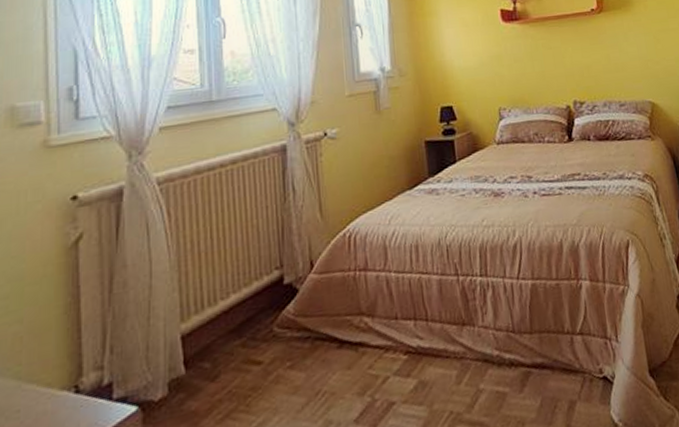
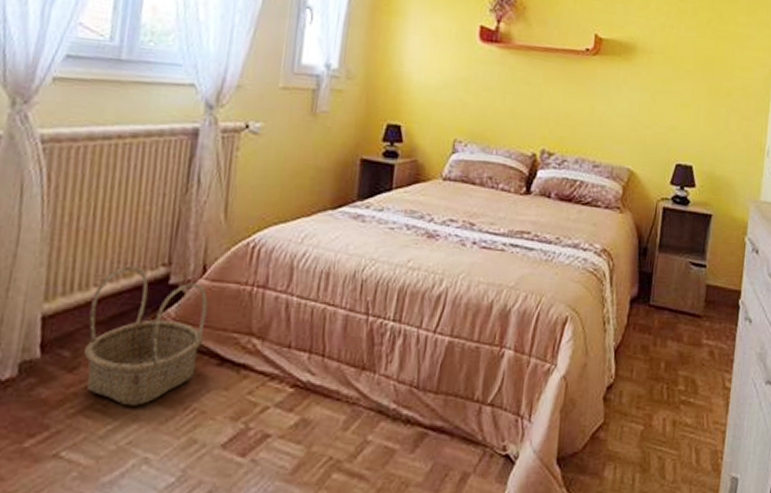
basket: none [221,274,322,402] -> present [84,266,208,406]

